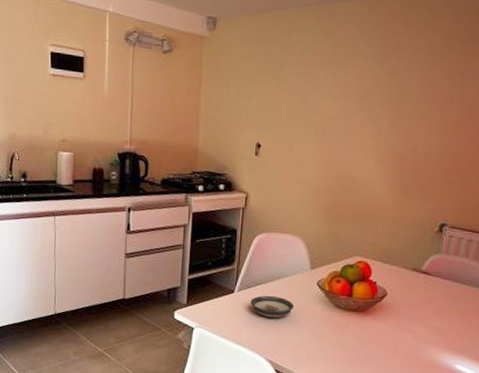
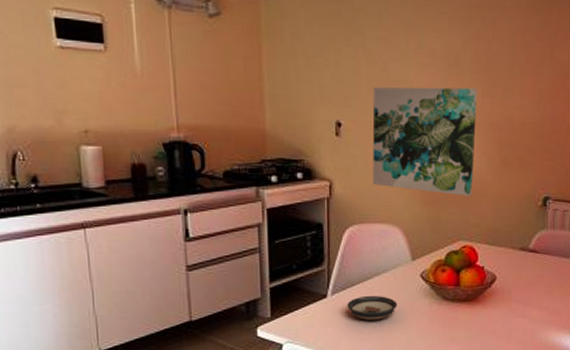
wall art: none [282,115,385,217] -> present [372,87,477,196]

